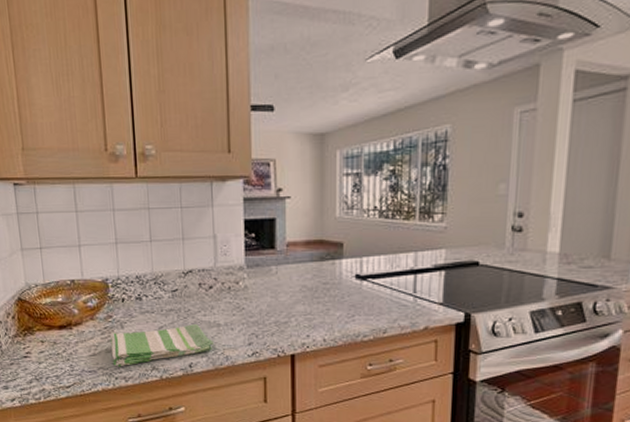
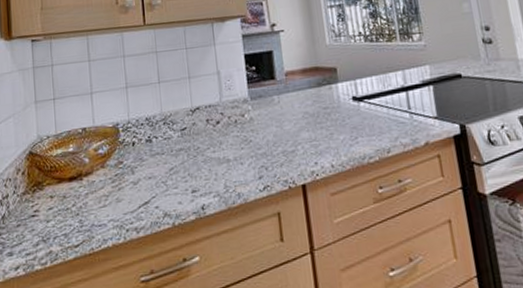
dish towel: present [109,324,213,367] -> none [120,162,224,218]

